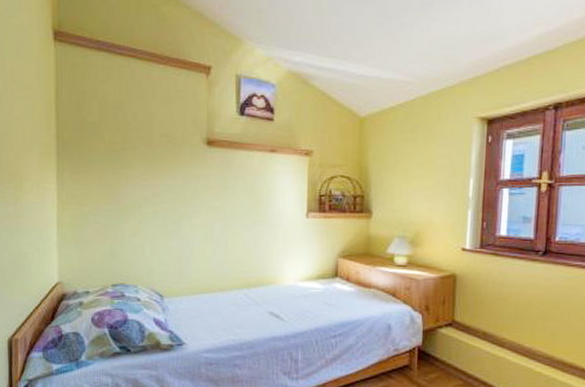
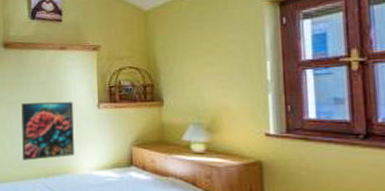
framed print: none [224,208,282,271] -> present [21,101,74,161]

